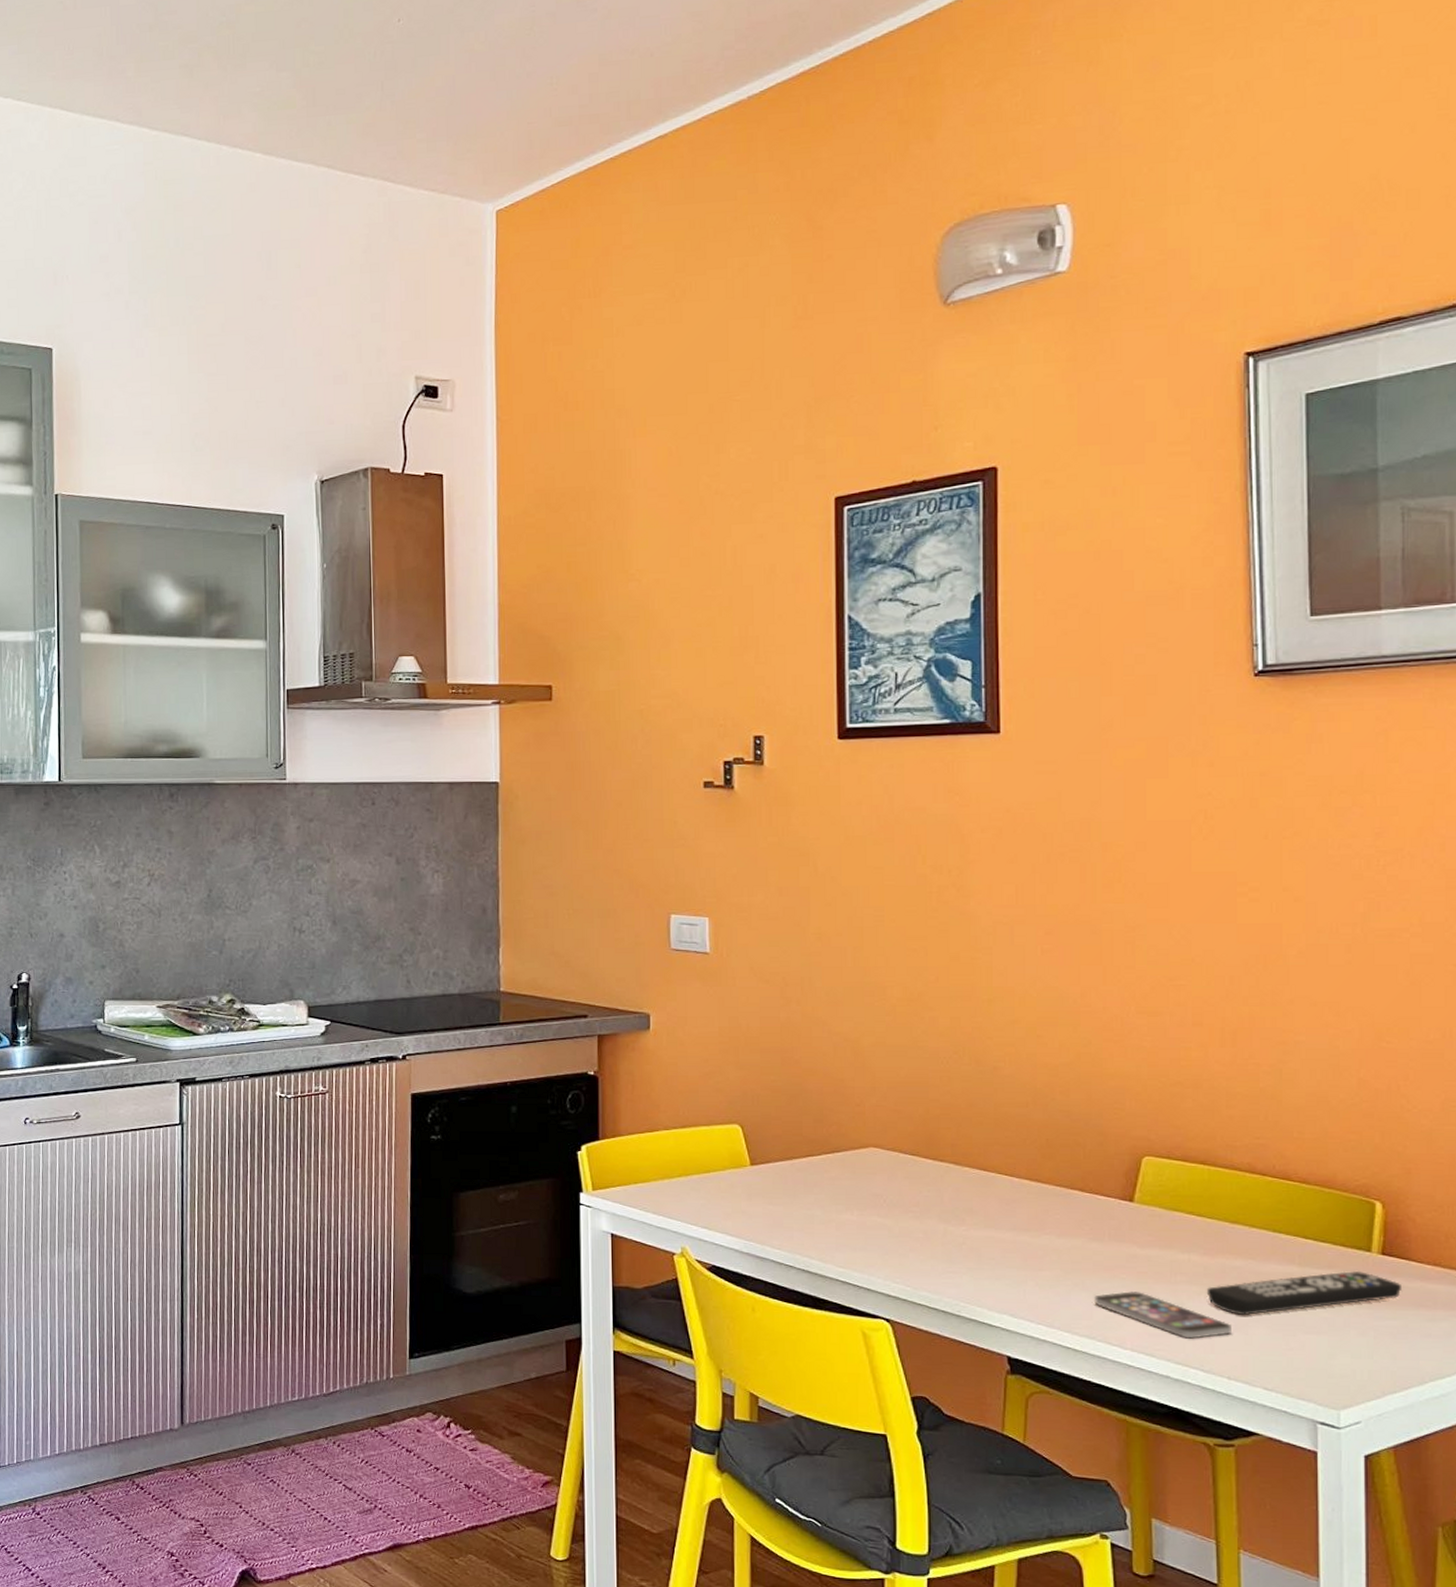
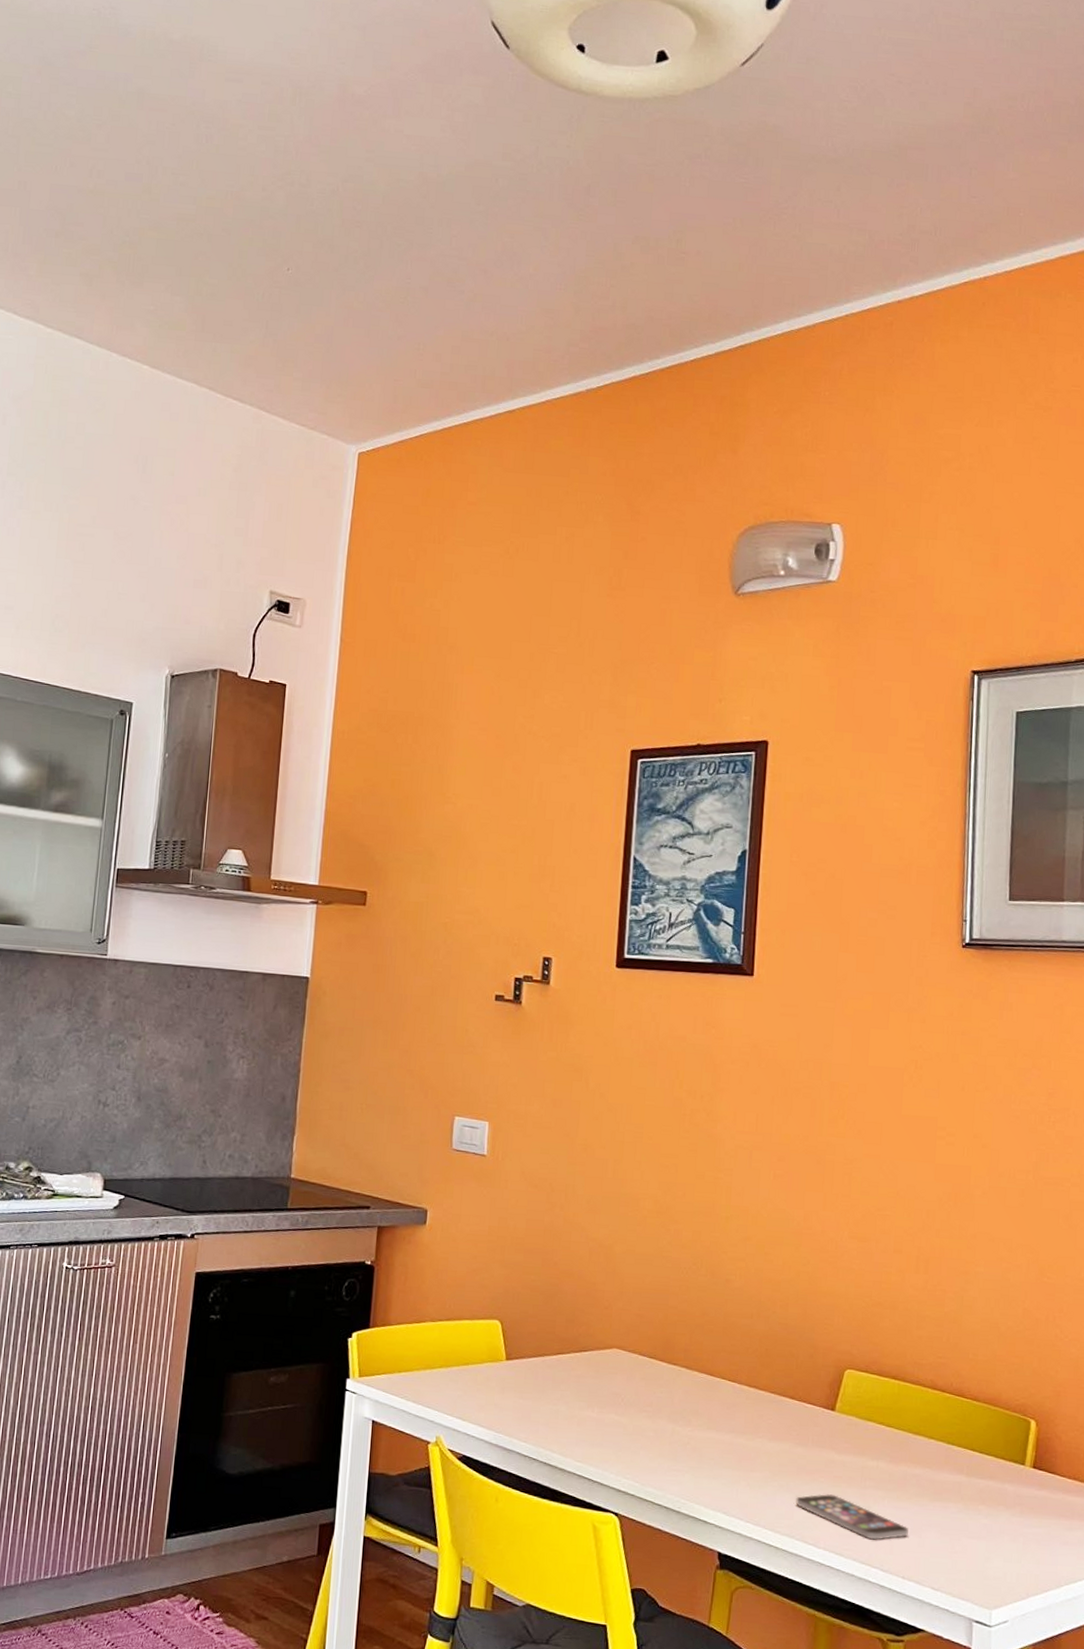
remote control: present [1206,1270,1403,1315] -> none [890,1482,1048,1520]

